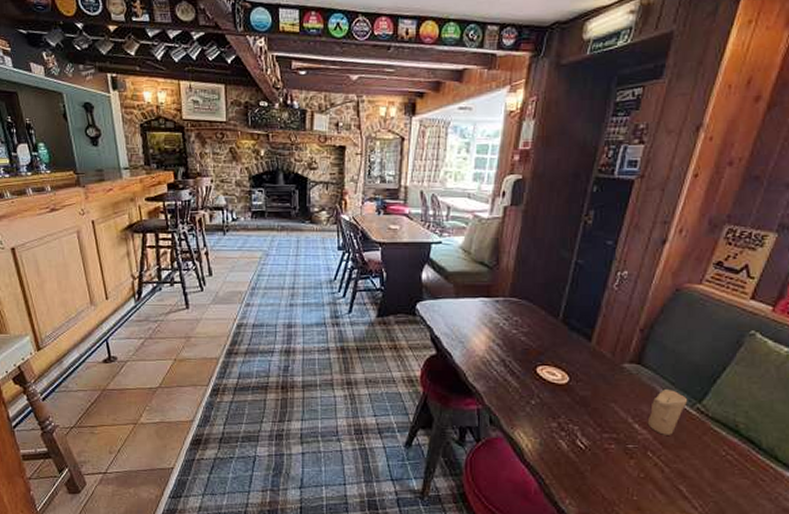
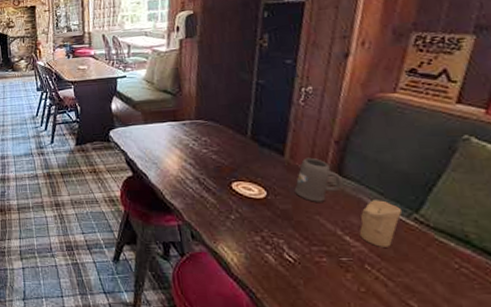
beer mug: none [595,344,642,390] -> present [294,157,344,202]

